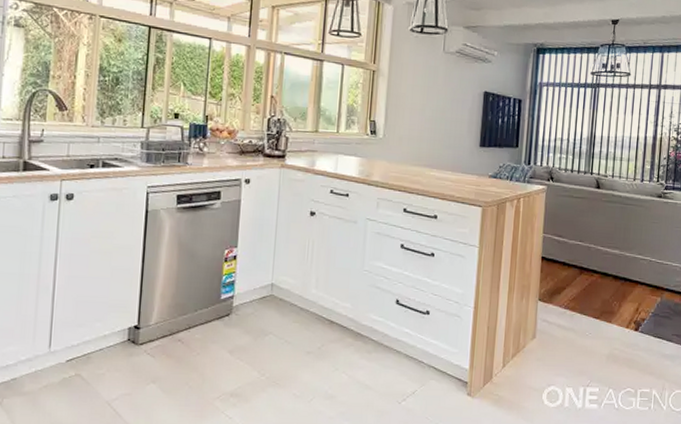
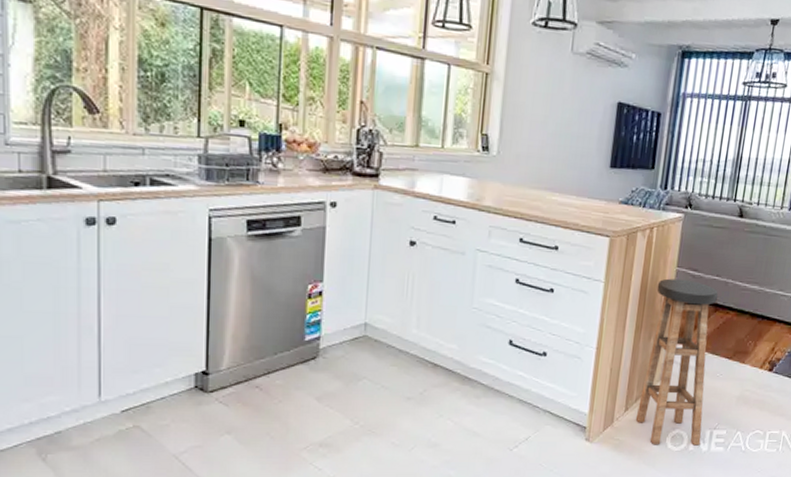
bar stool: none [512,243,583,402] -> present [635,278,719,446]

